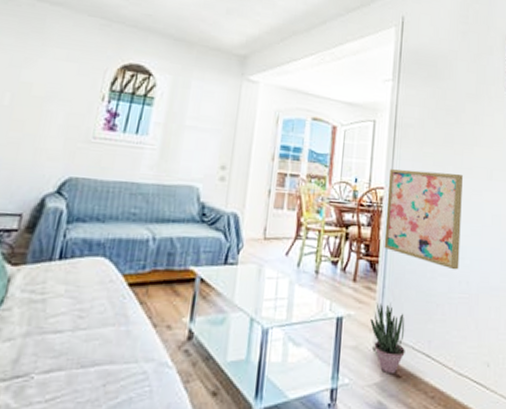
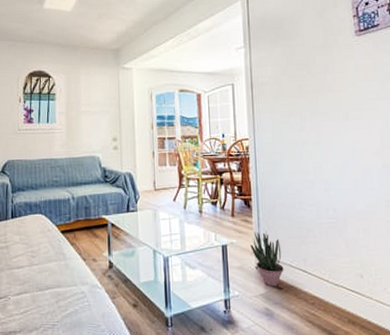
wall art: present [384,169,463,270] -> none [251,118,325,200]

